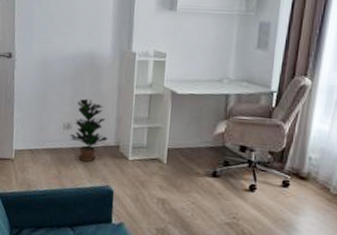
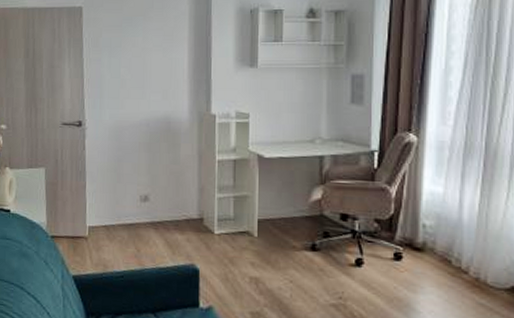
potted plant: present [69,98,108,162] -> none [147,167,190,238]

